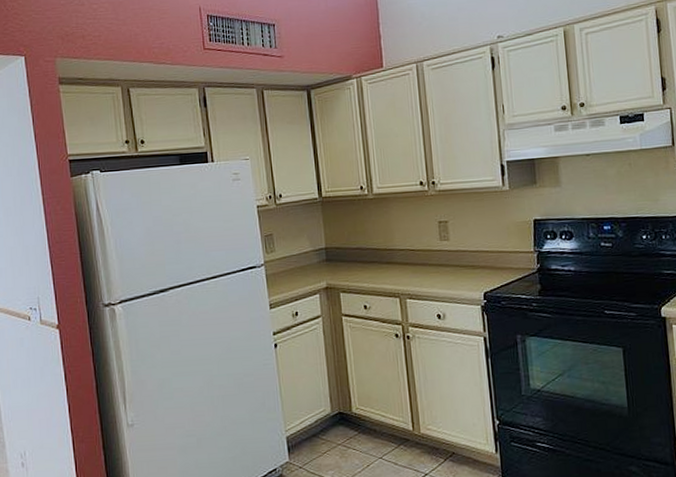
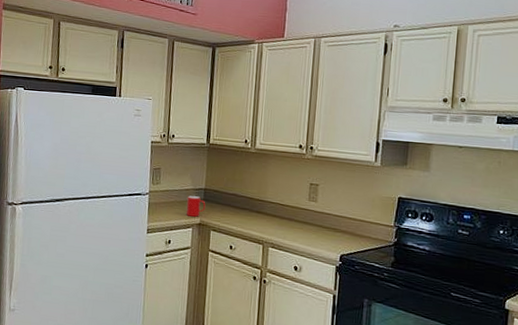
cup: none [308,258,330,281] -> present [186,195,206,217]

